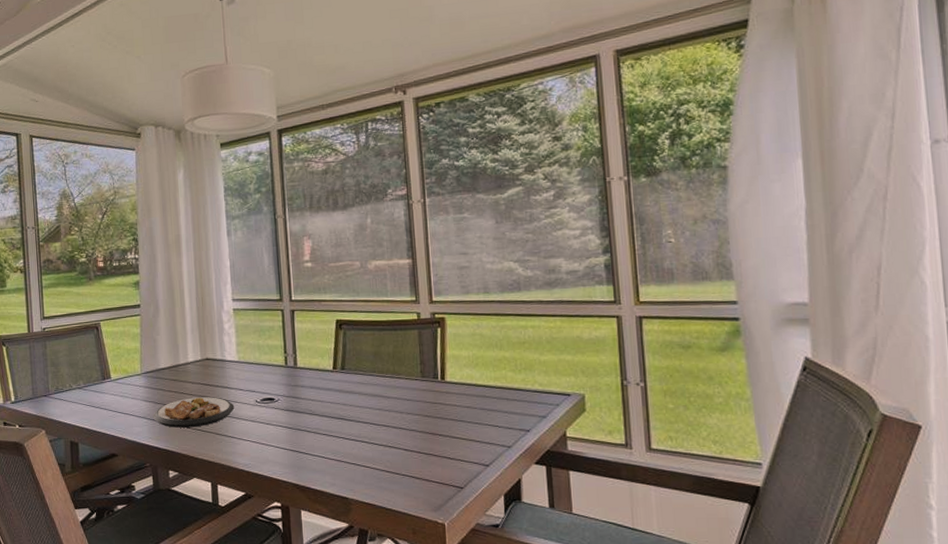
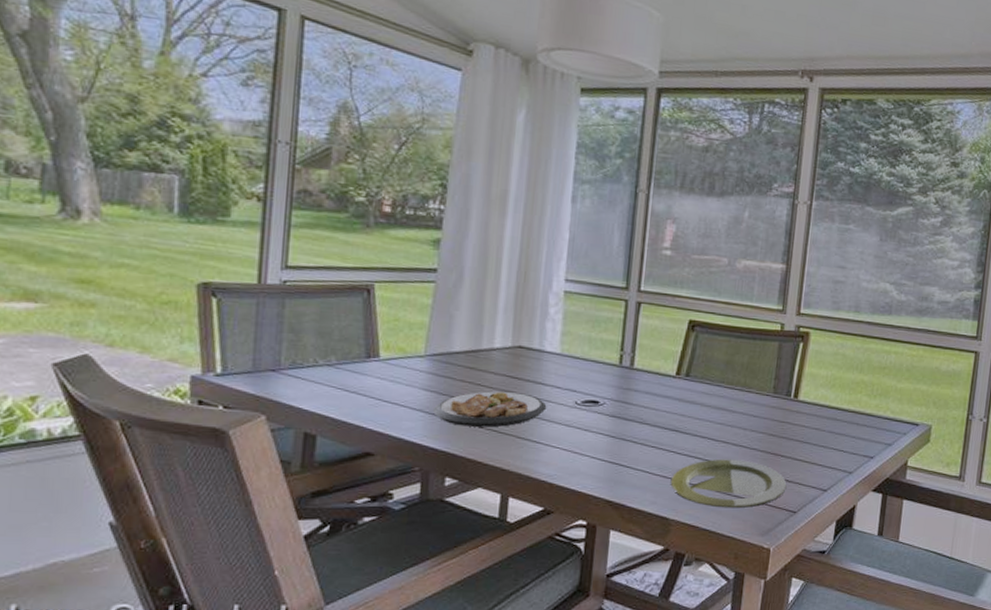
plate: none [344,441,450,487] -> present [670,459,787,508]

